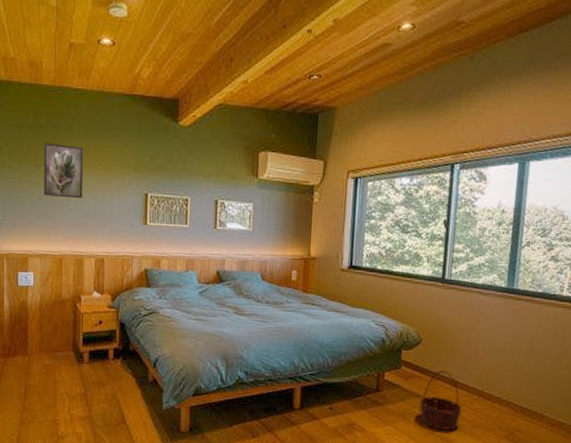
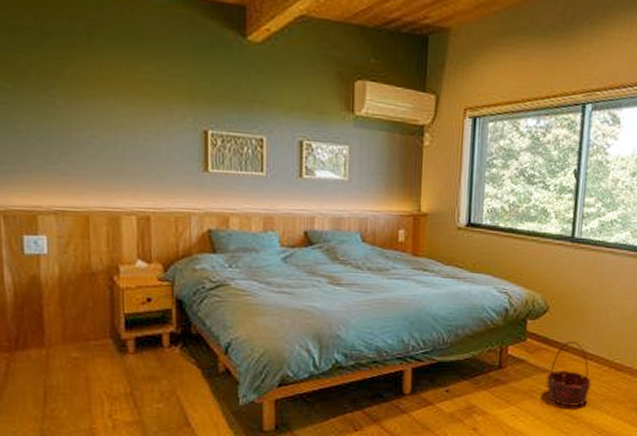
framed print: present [43,143,84,199] -> none [51,56,114,136]

